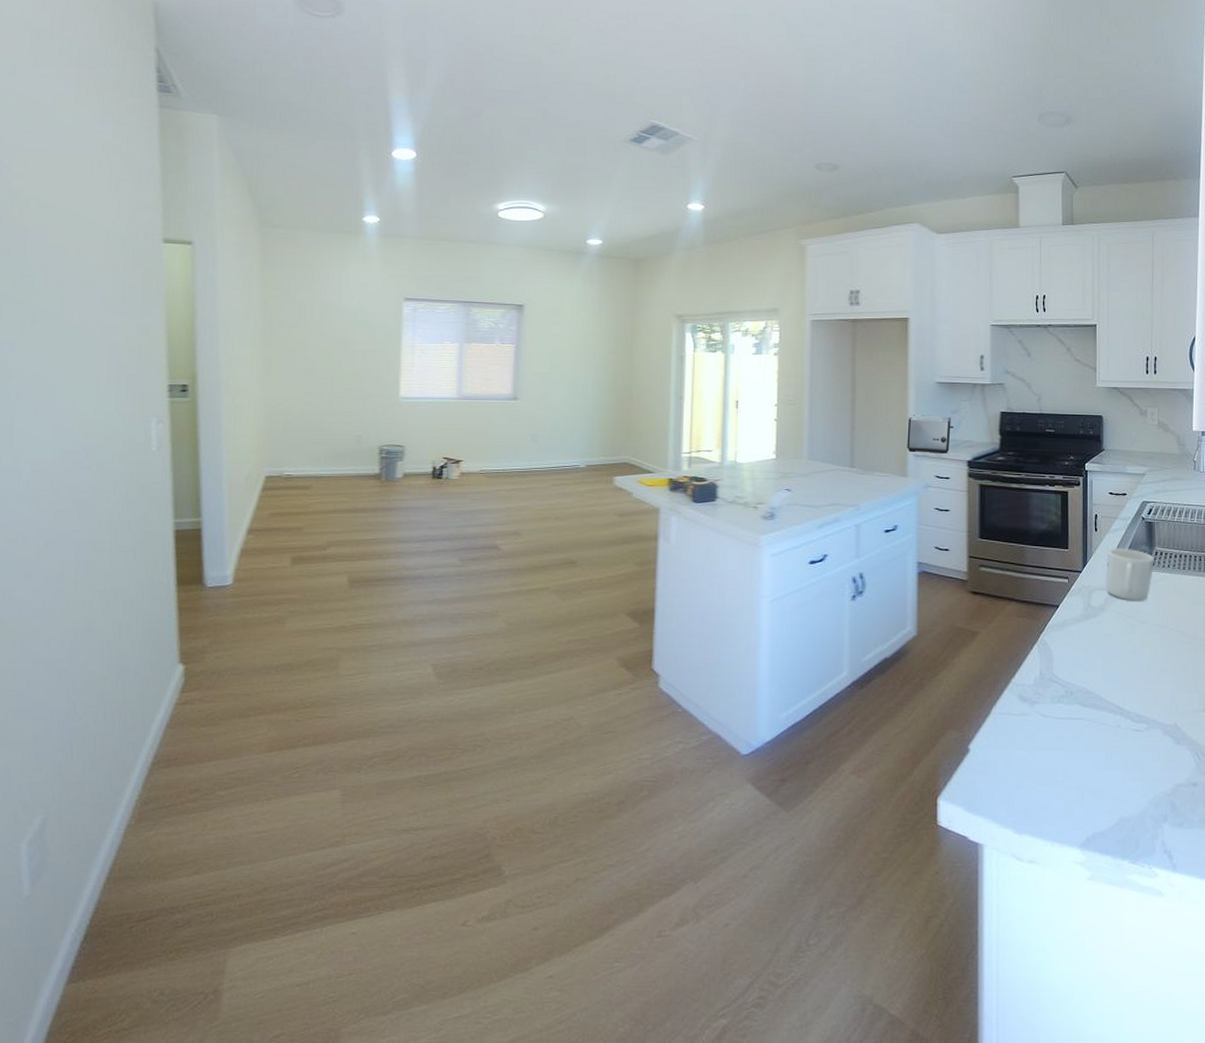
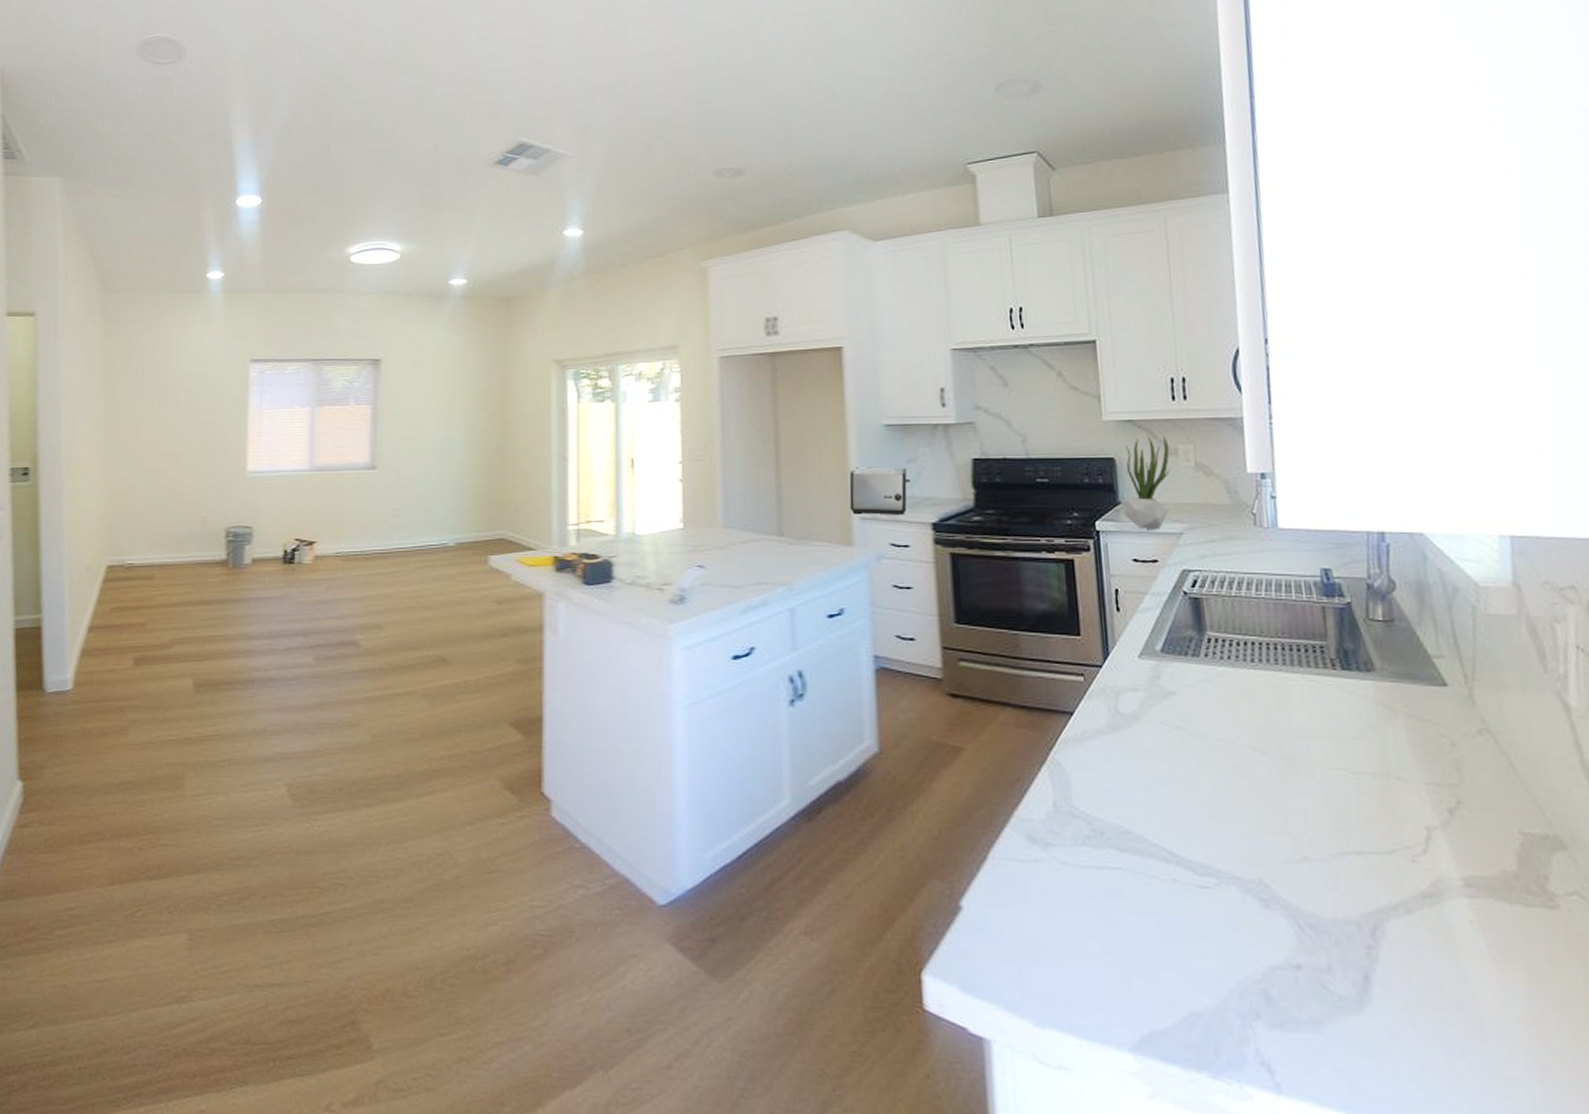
potted plant: none [1105,400,1142,470] -> present [1123,436,1172,529]
mug: present [1106,548,1154,601] -> none [1137,633,1208,706]

